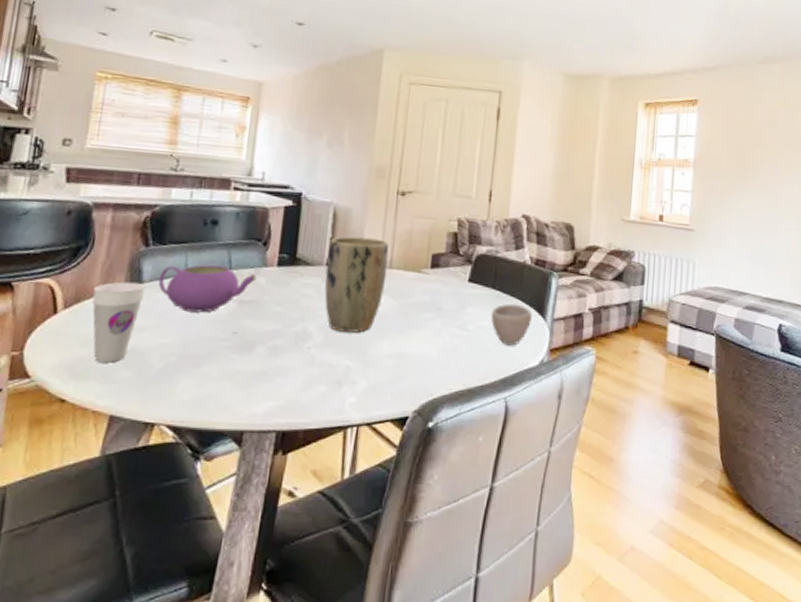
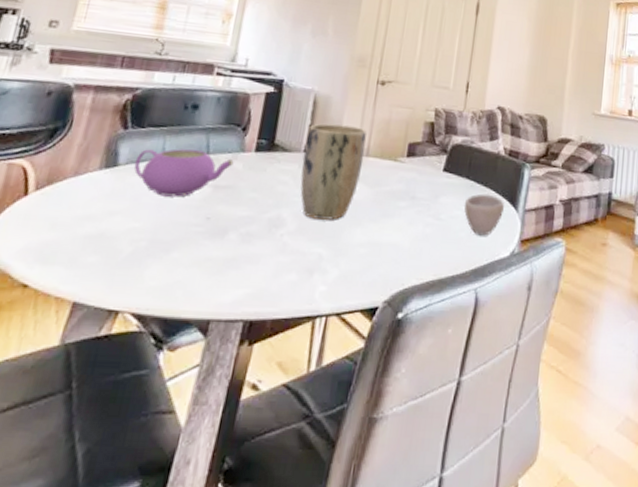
cup: present [92,281,146,363] -> none [61,164,121,247]

